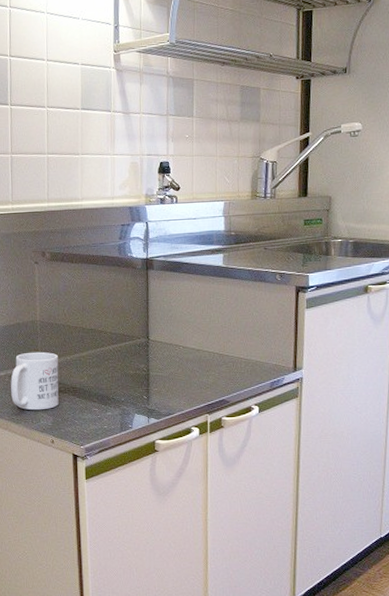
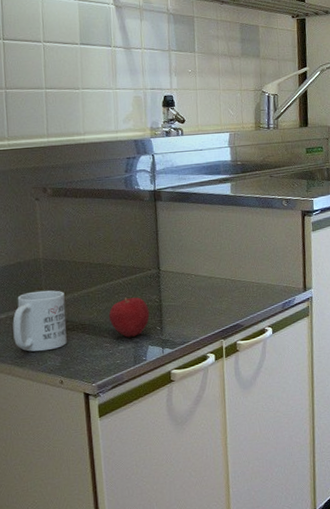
apple: none [98,364,137,404] -> present [108,297,150,337]

